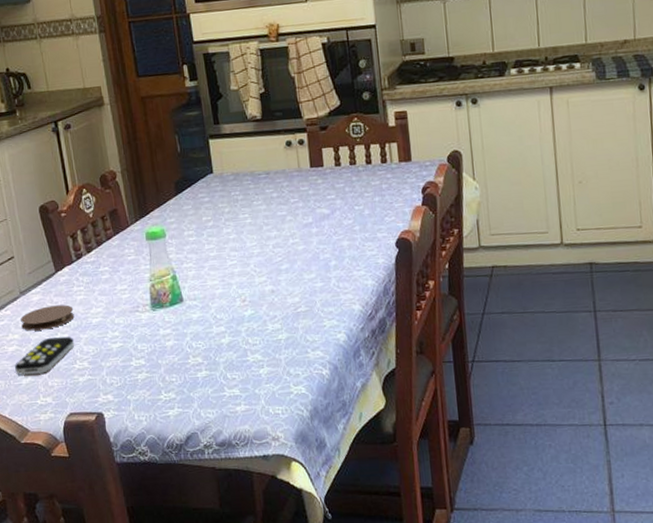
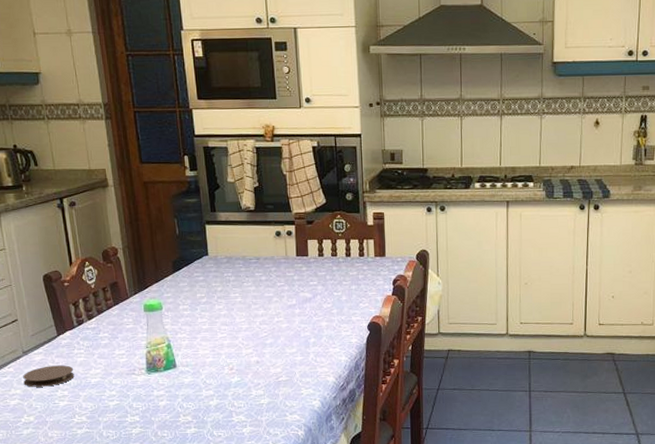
remote control: present [15,337,75,375] -> none [16,394,74,426]

